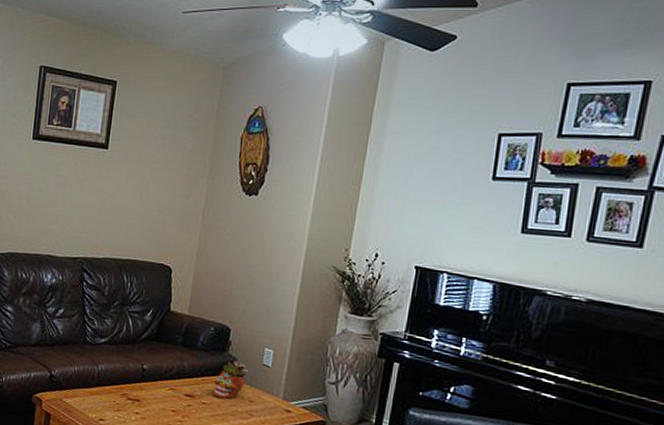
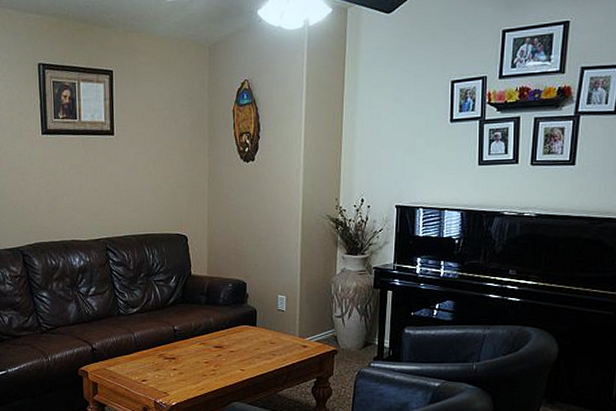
succulent planter: present [213,360,249,399] -> none [237,310,267,344]

